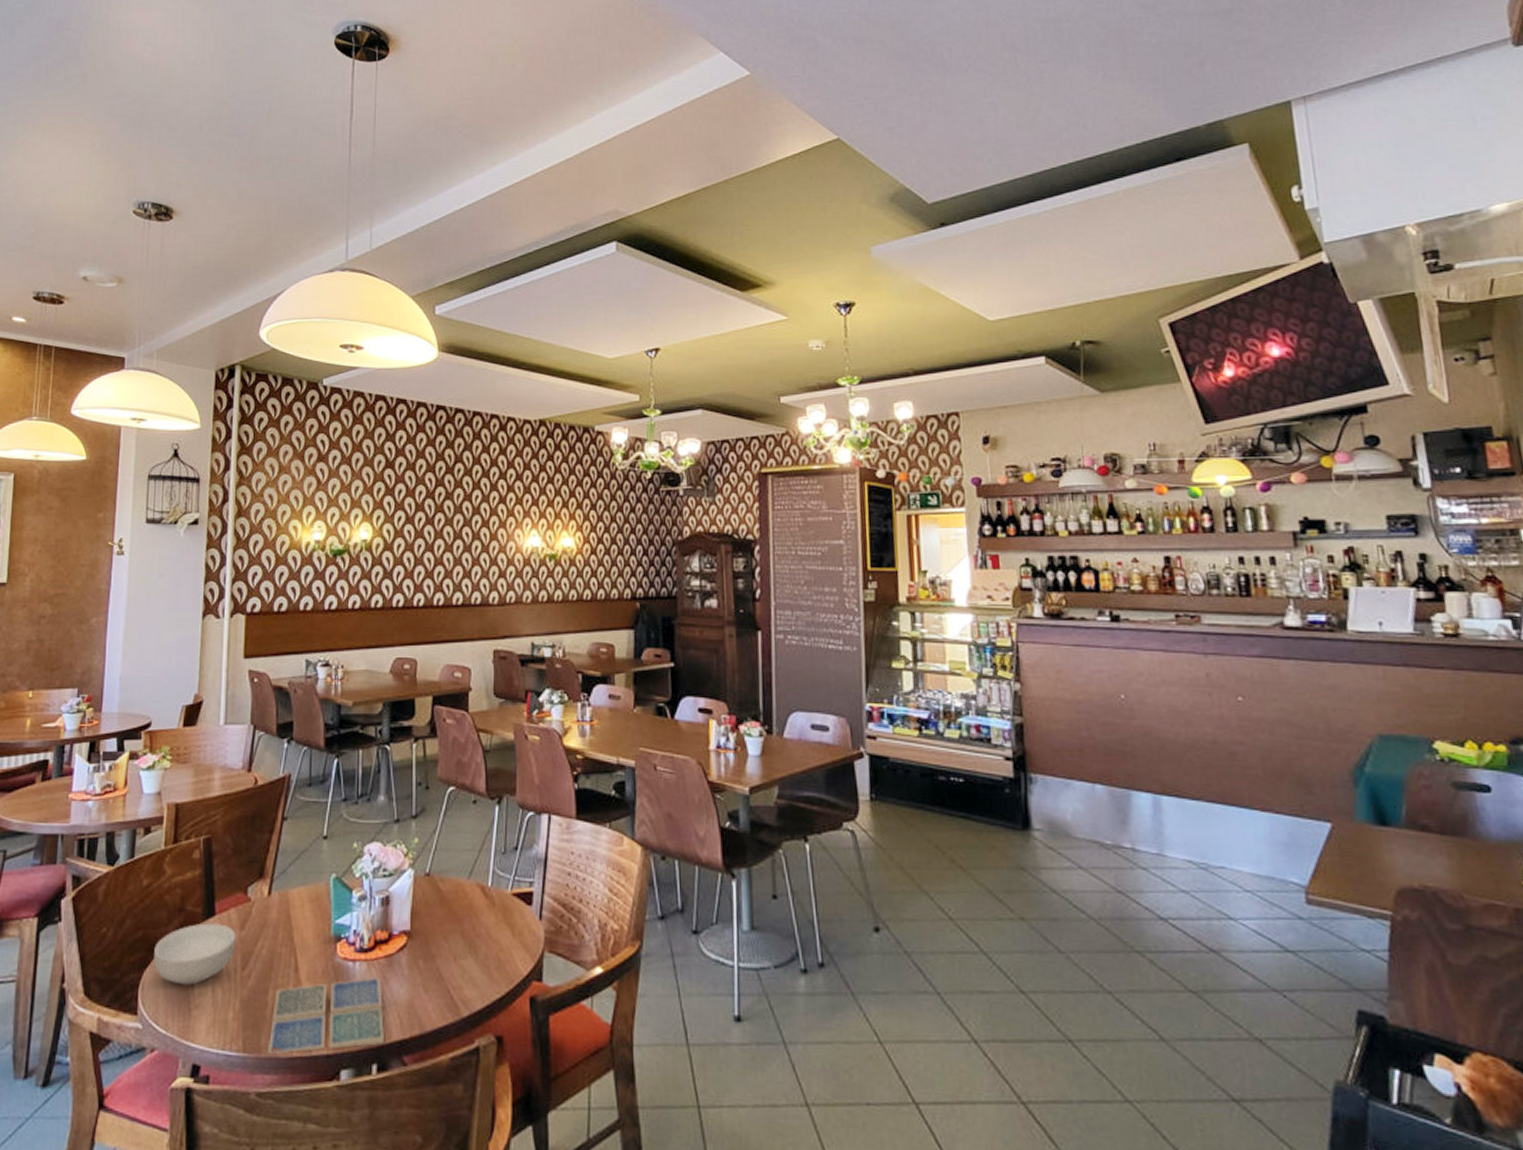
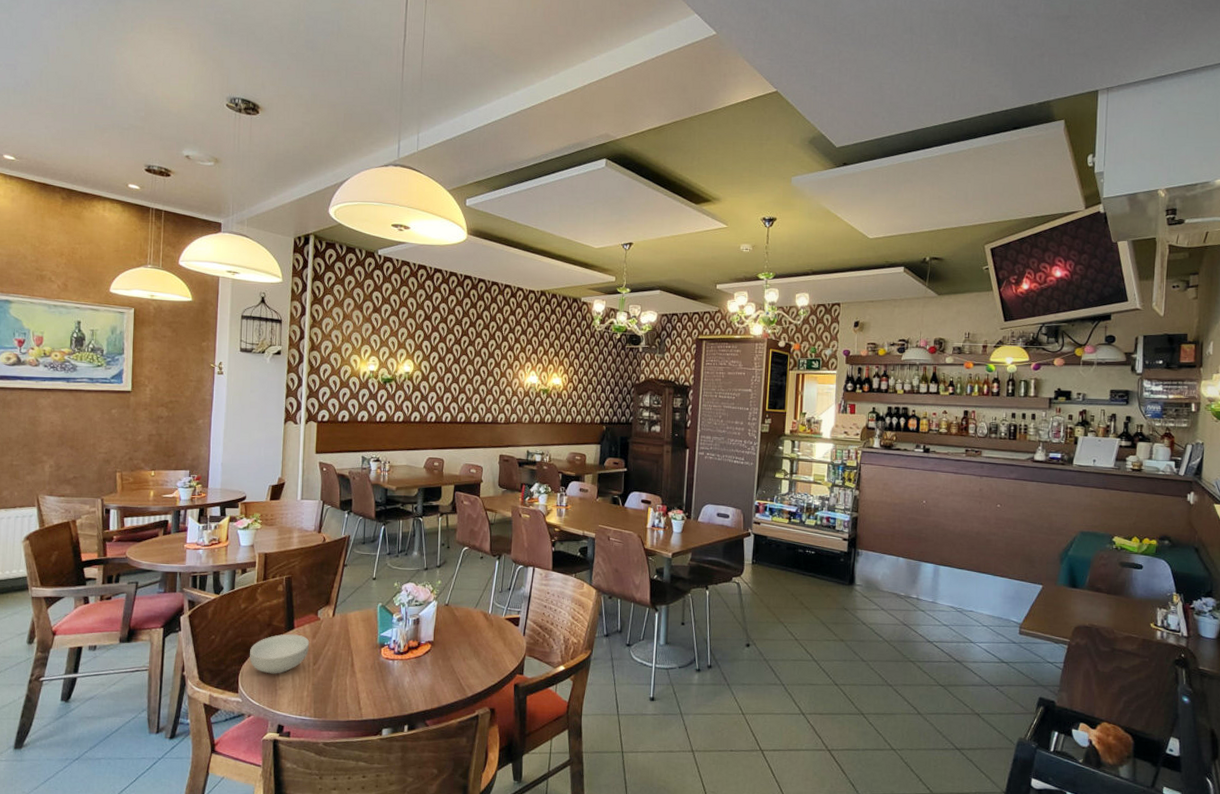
drink coaster: present [267,976,384,1054] -> none [331,670,413,718]

